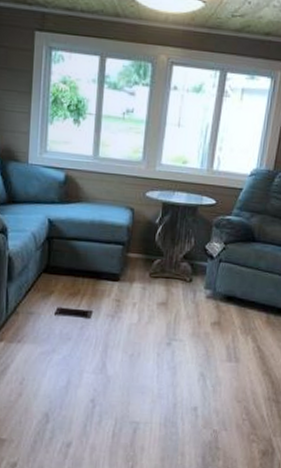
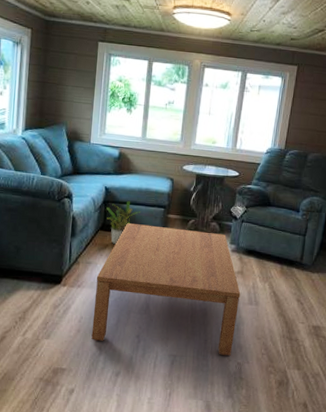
coffee table: none [36,264,218,422] -> present [91,223,241,356]
potted plant: none [50,236,94,290] -> present [106,200,141,244]

